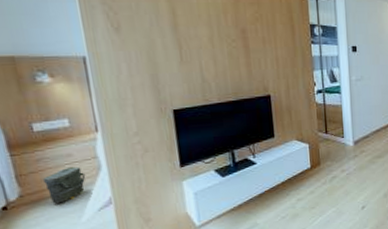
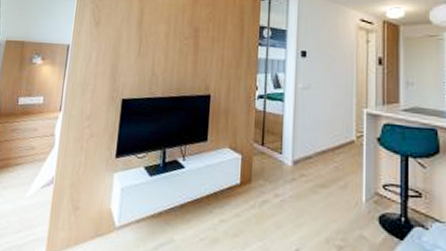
bag: present [43,167,86,204] -> none [11,141,42,174]

